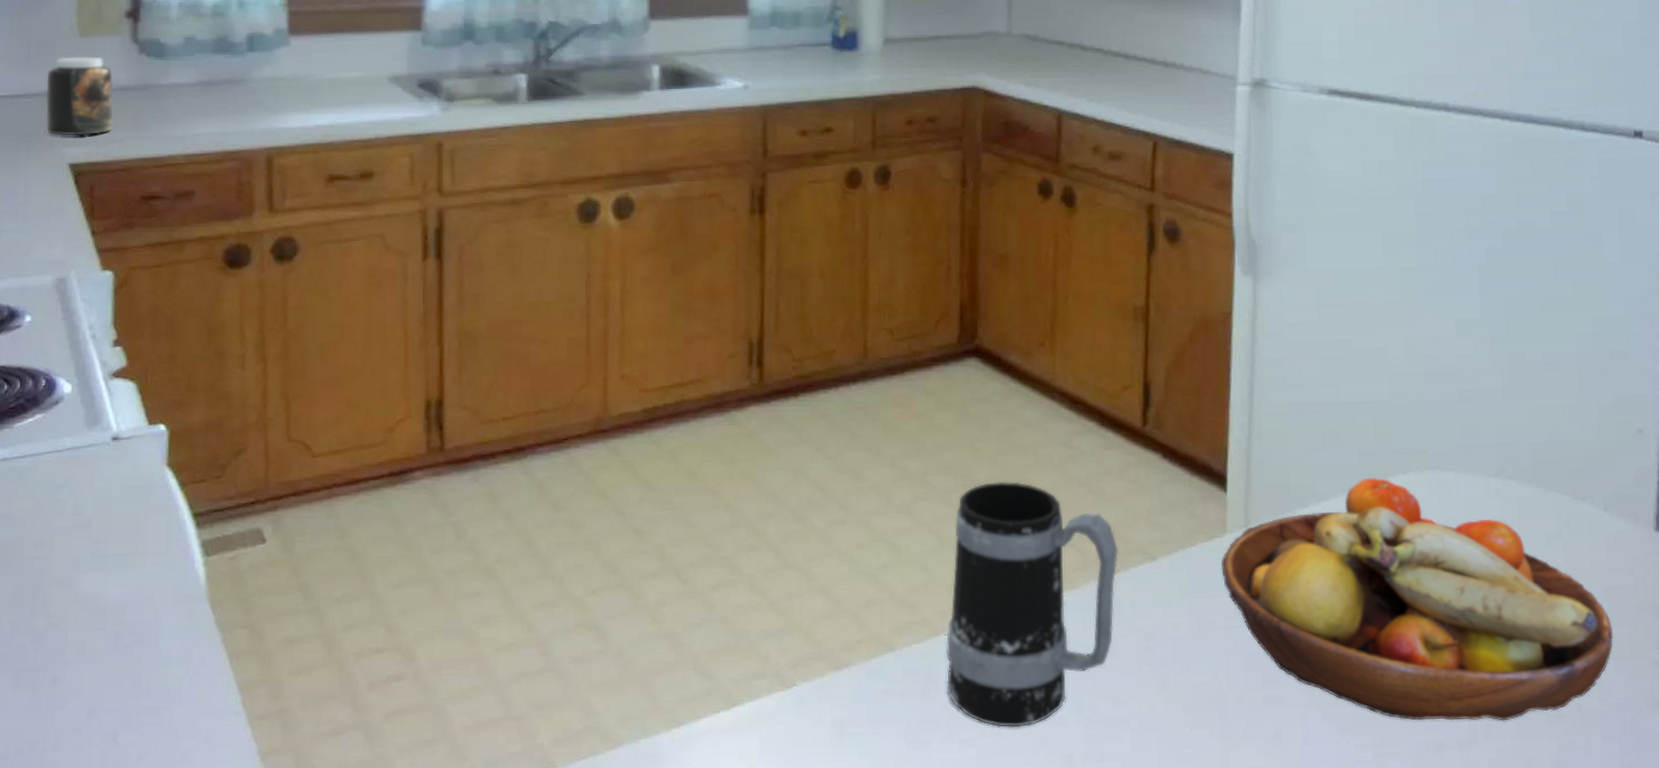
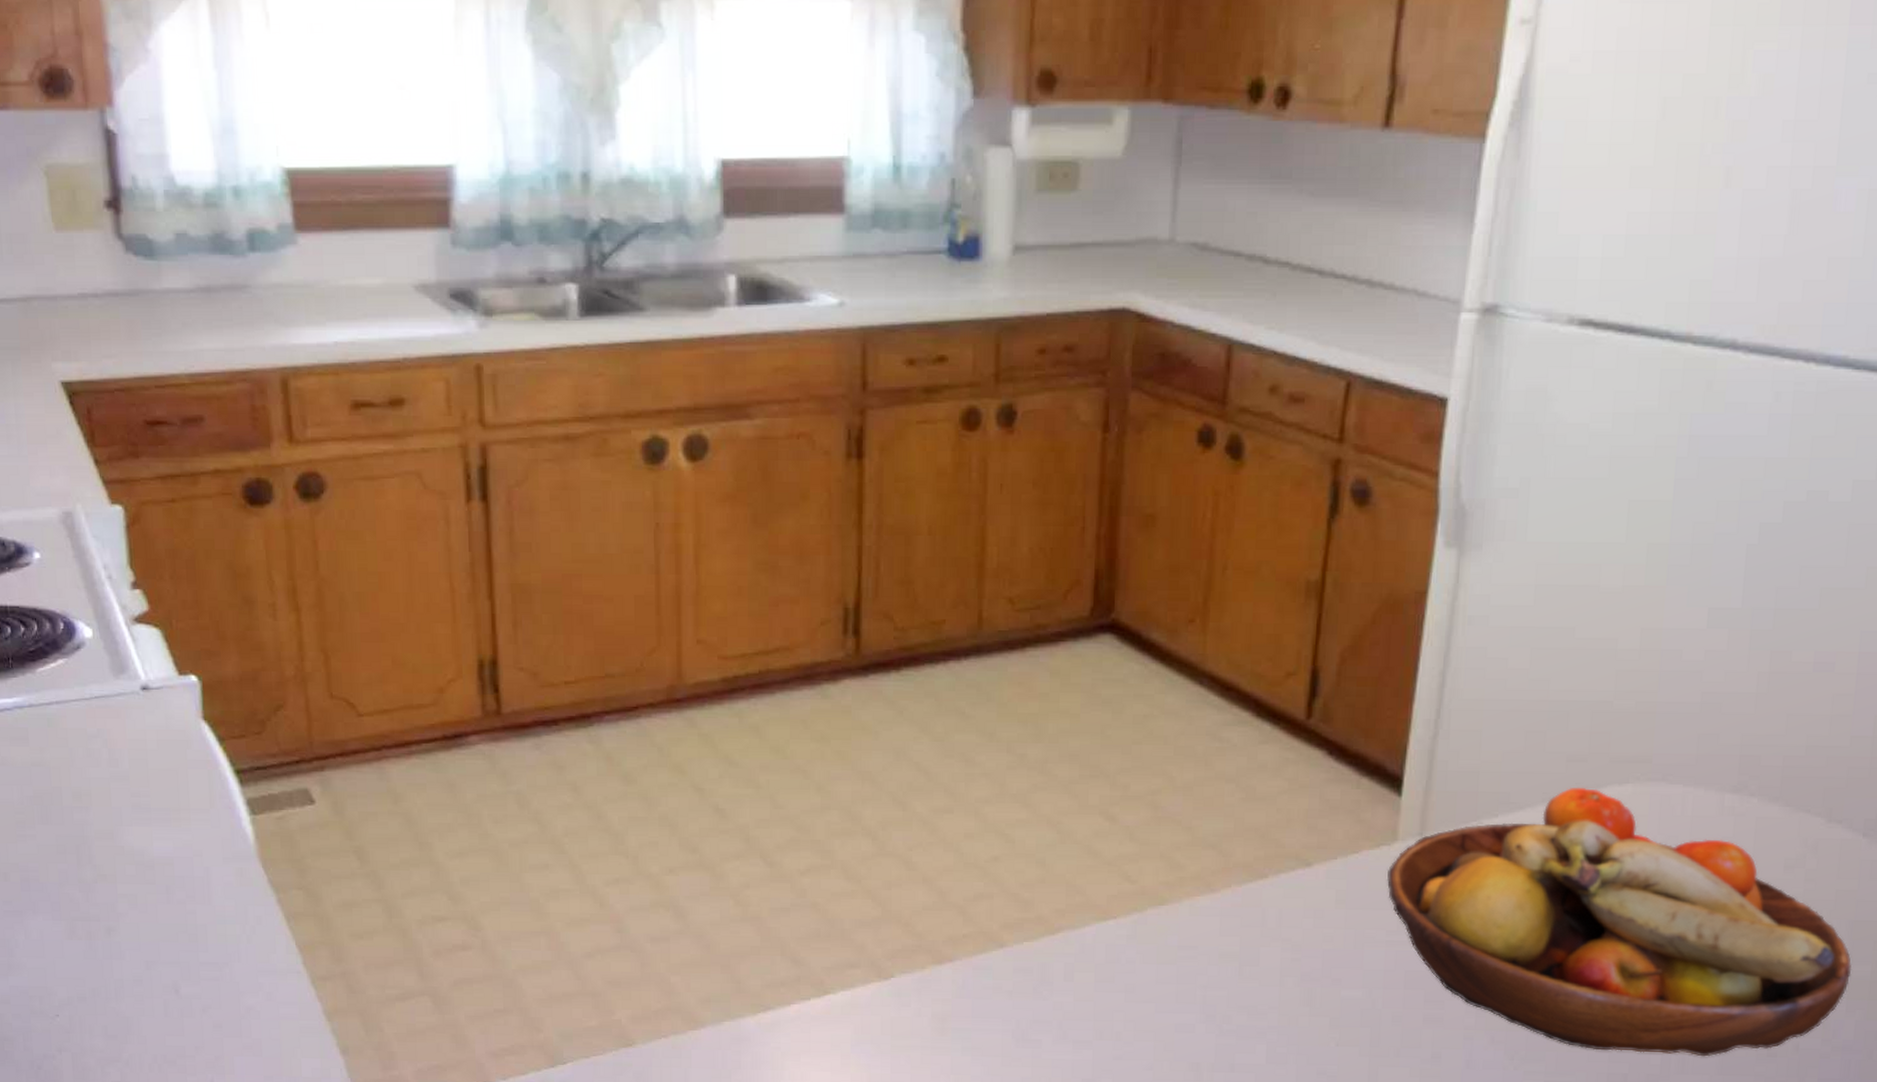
jar: present [46,56,114,136] -> none [24,255,105,349]
mug: present [945,481,1119,728] -> none [1061,773,1268,1033]

